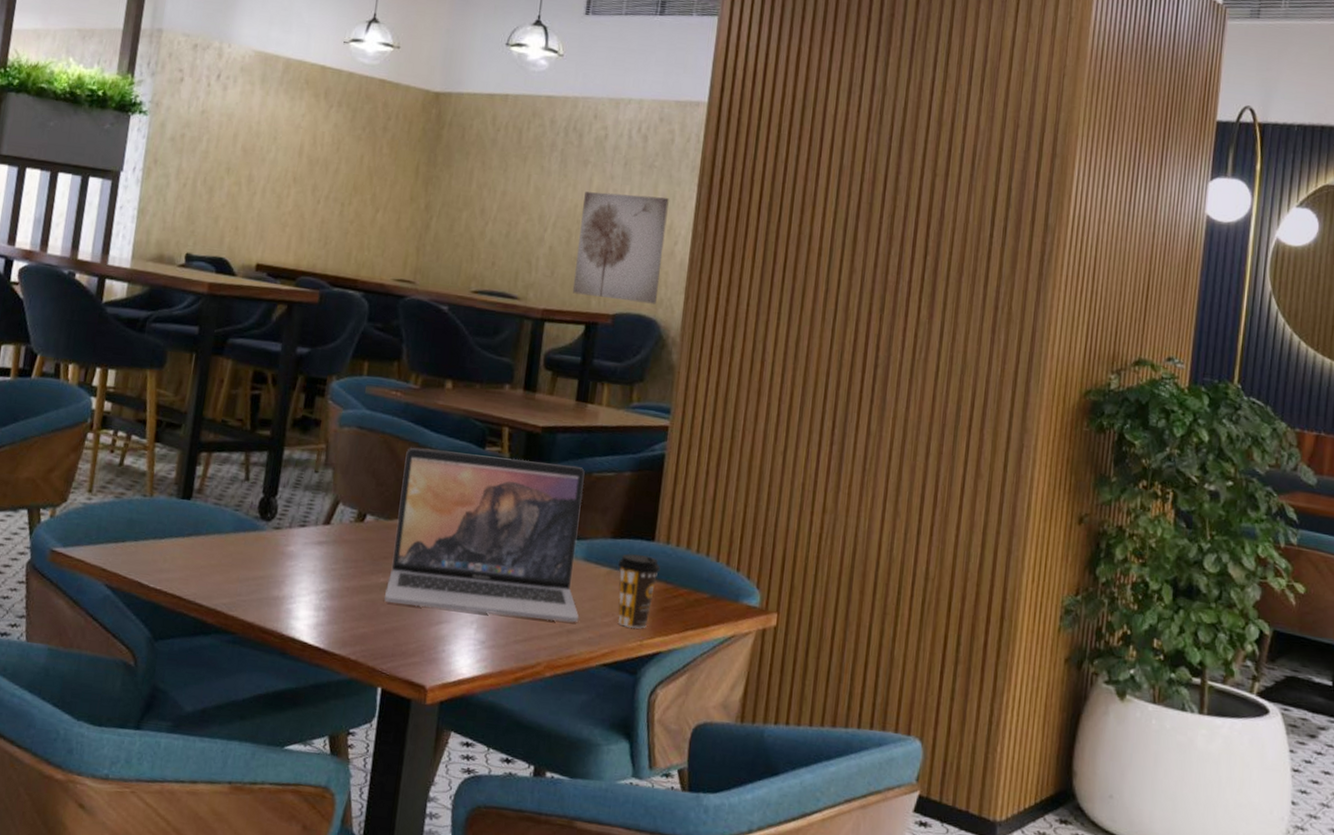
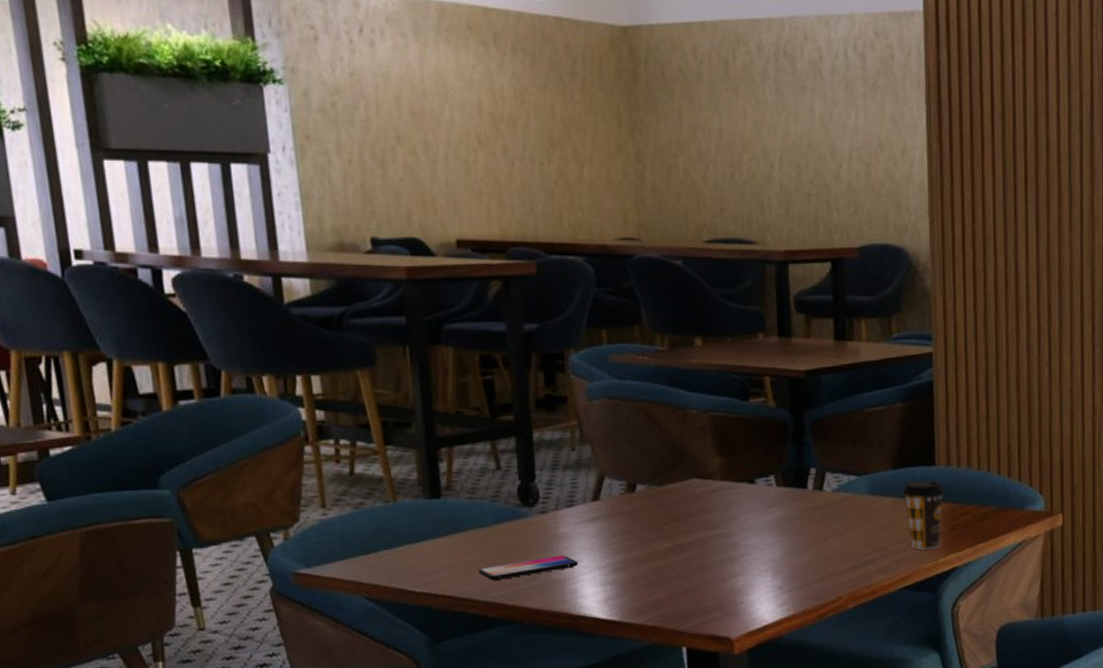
smartphone: none [208,572,299,588] -> present [478,555,579,580]
laptop: present [383,448,585,623] -> none [666,405,873,566]
wall art: present [572,191,669,304] -> none [808,119,901,232]

